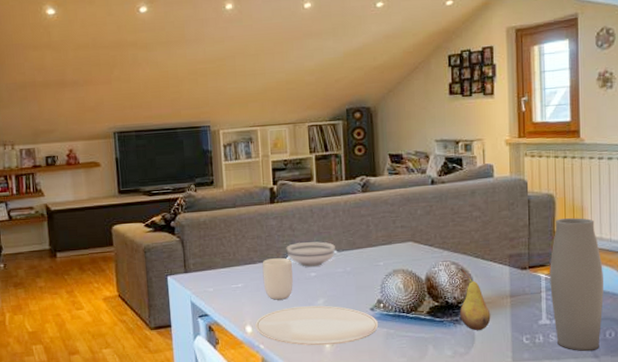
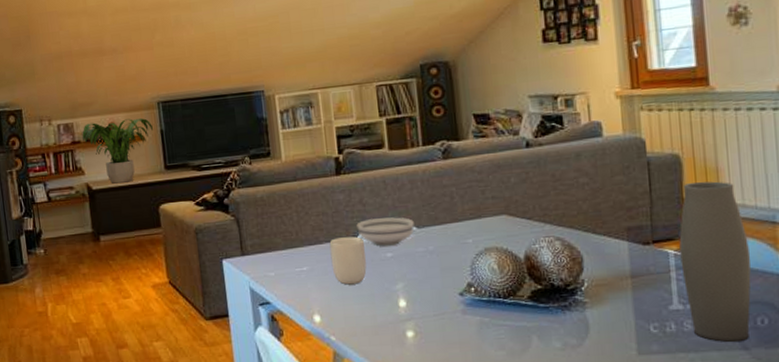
potted plant: none [43,146,109,205] -> present [82,118,153,184]
plate: present [255,305,379,346] -> none [324,290,470,337]
fruit: present [459,268,491,330] -> none [566,244,608,318]

